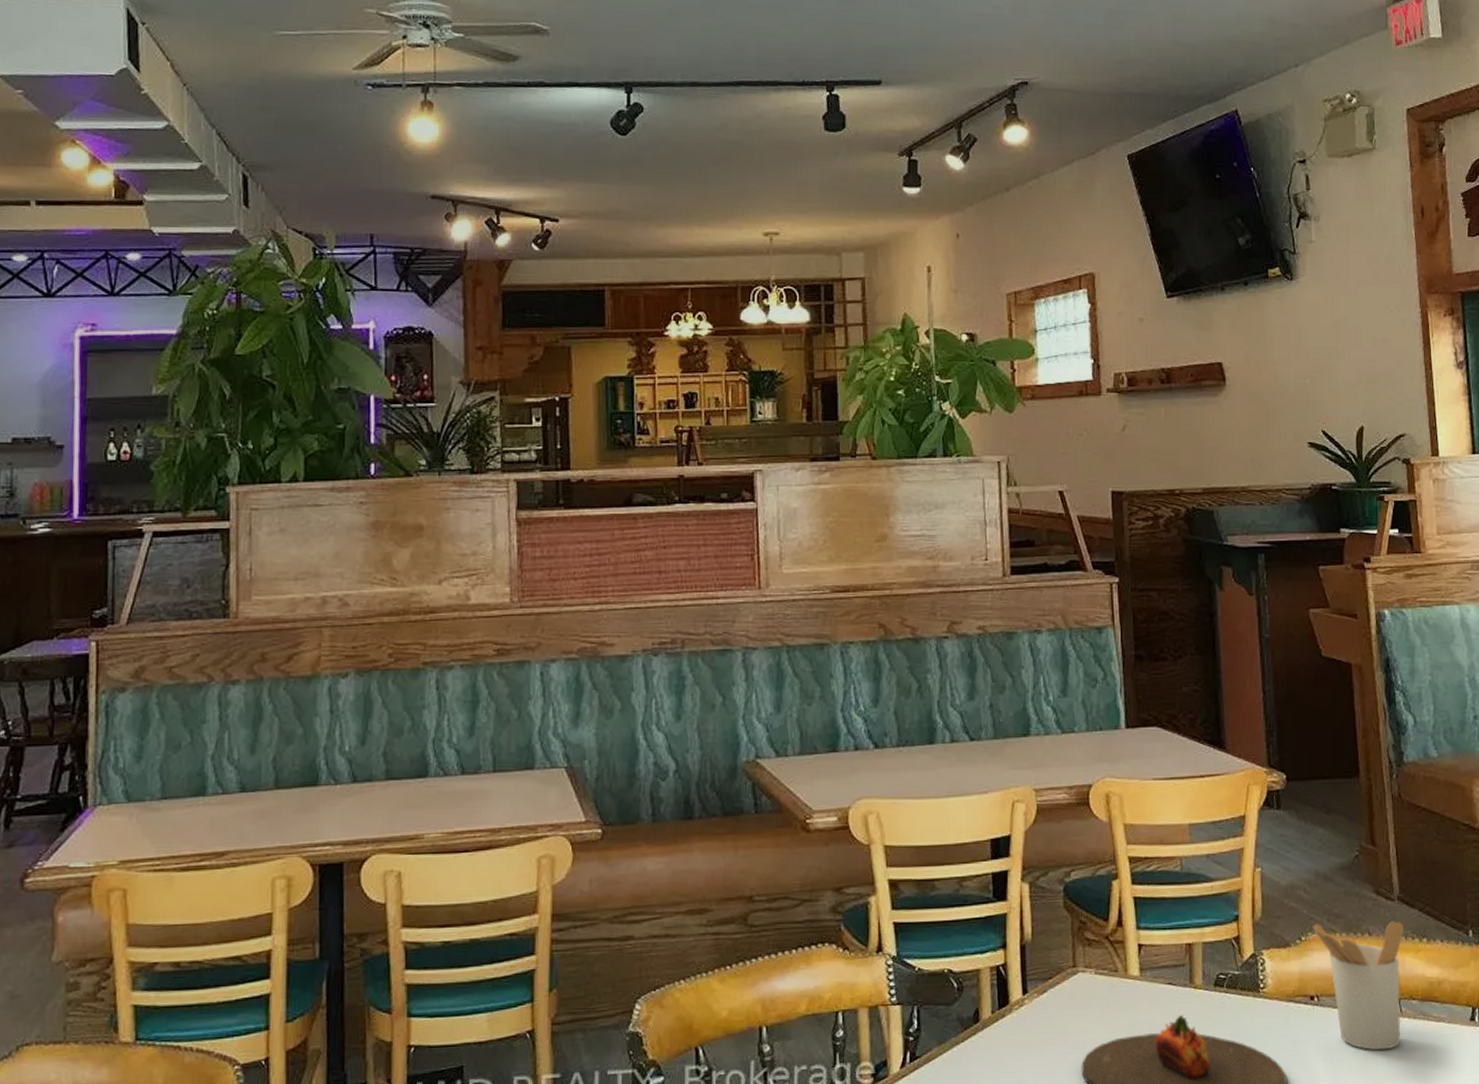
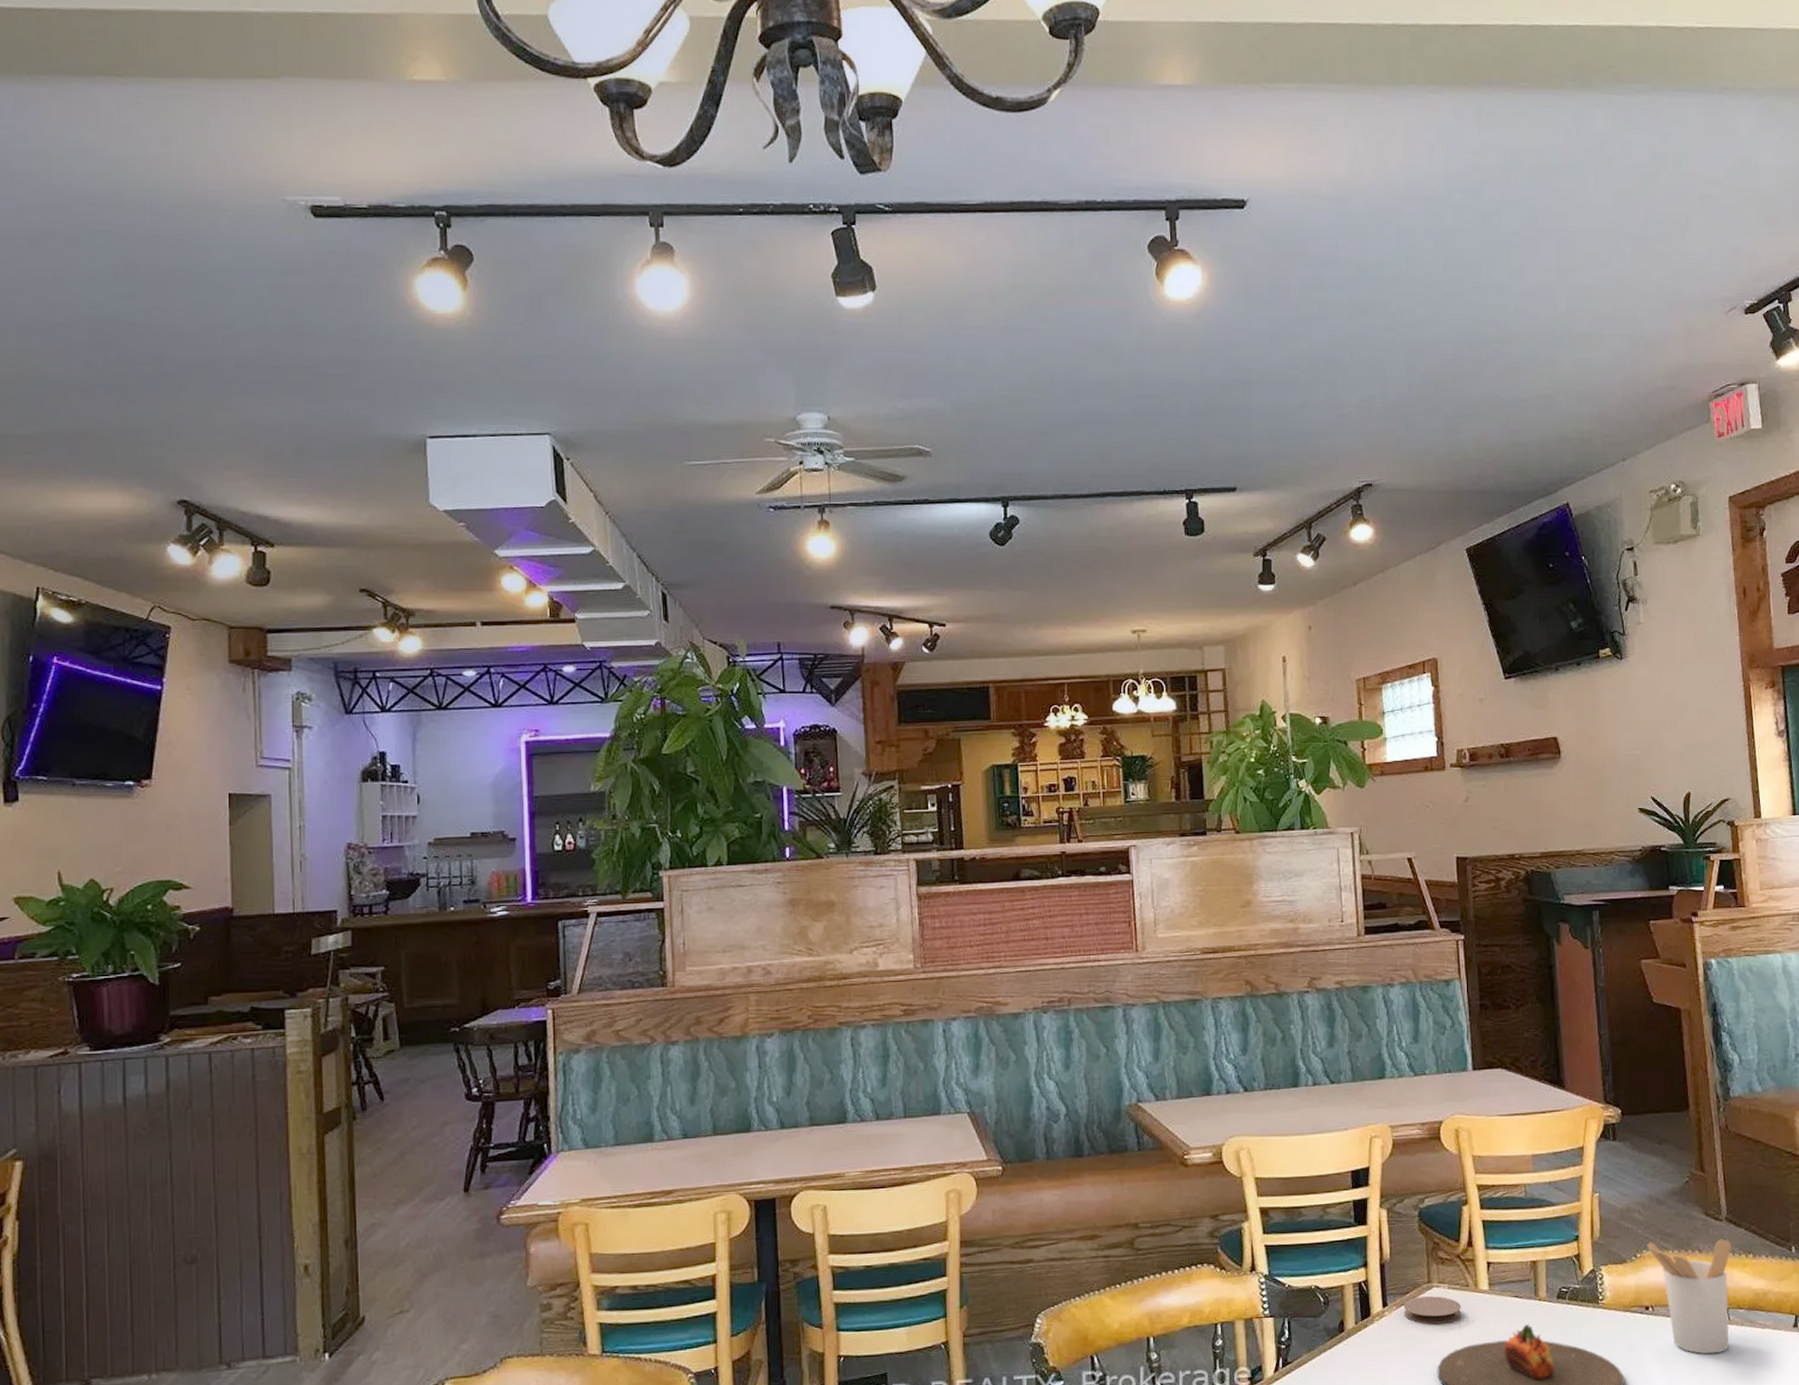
coaster: none [1045,982,1110,1015] -> present [1403,1296,1462,1325]

